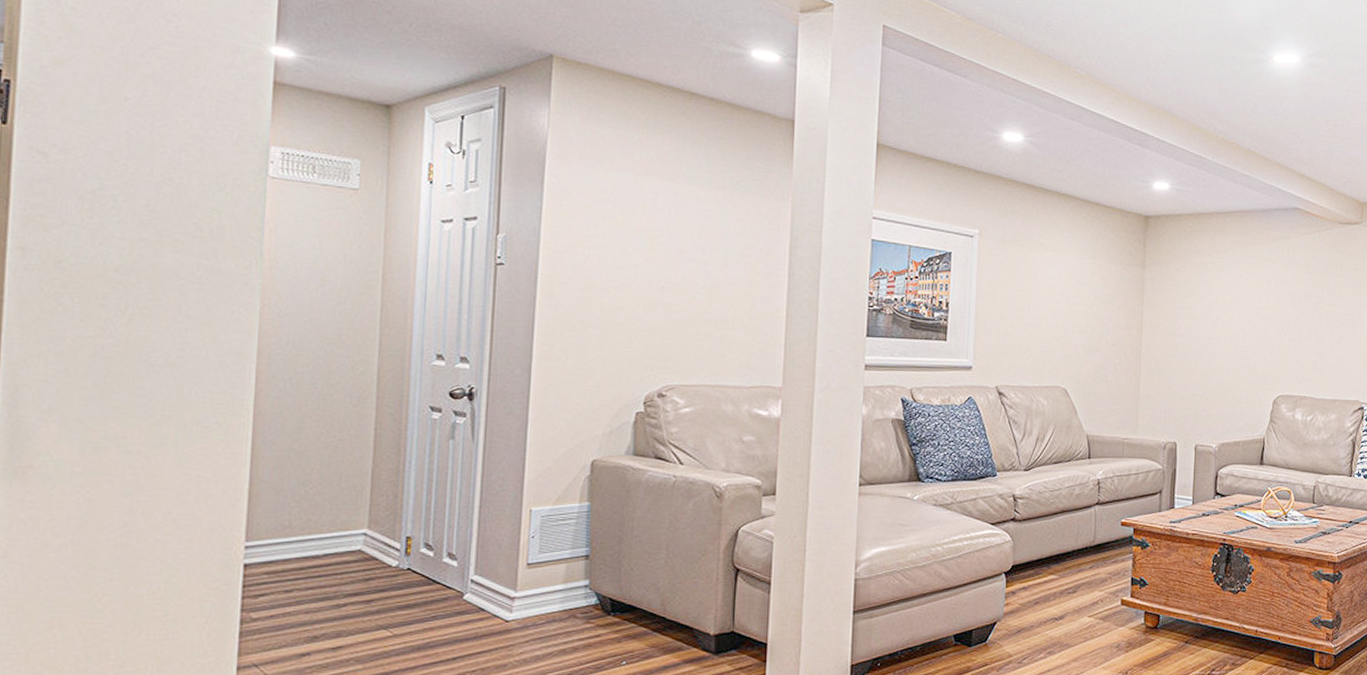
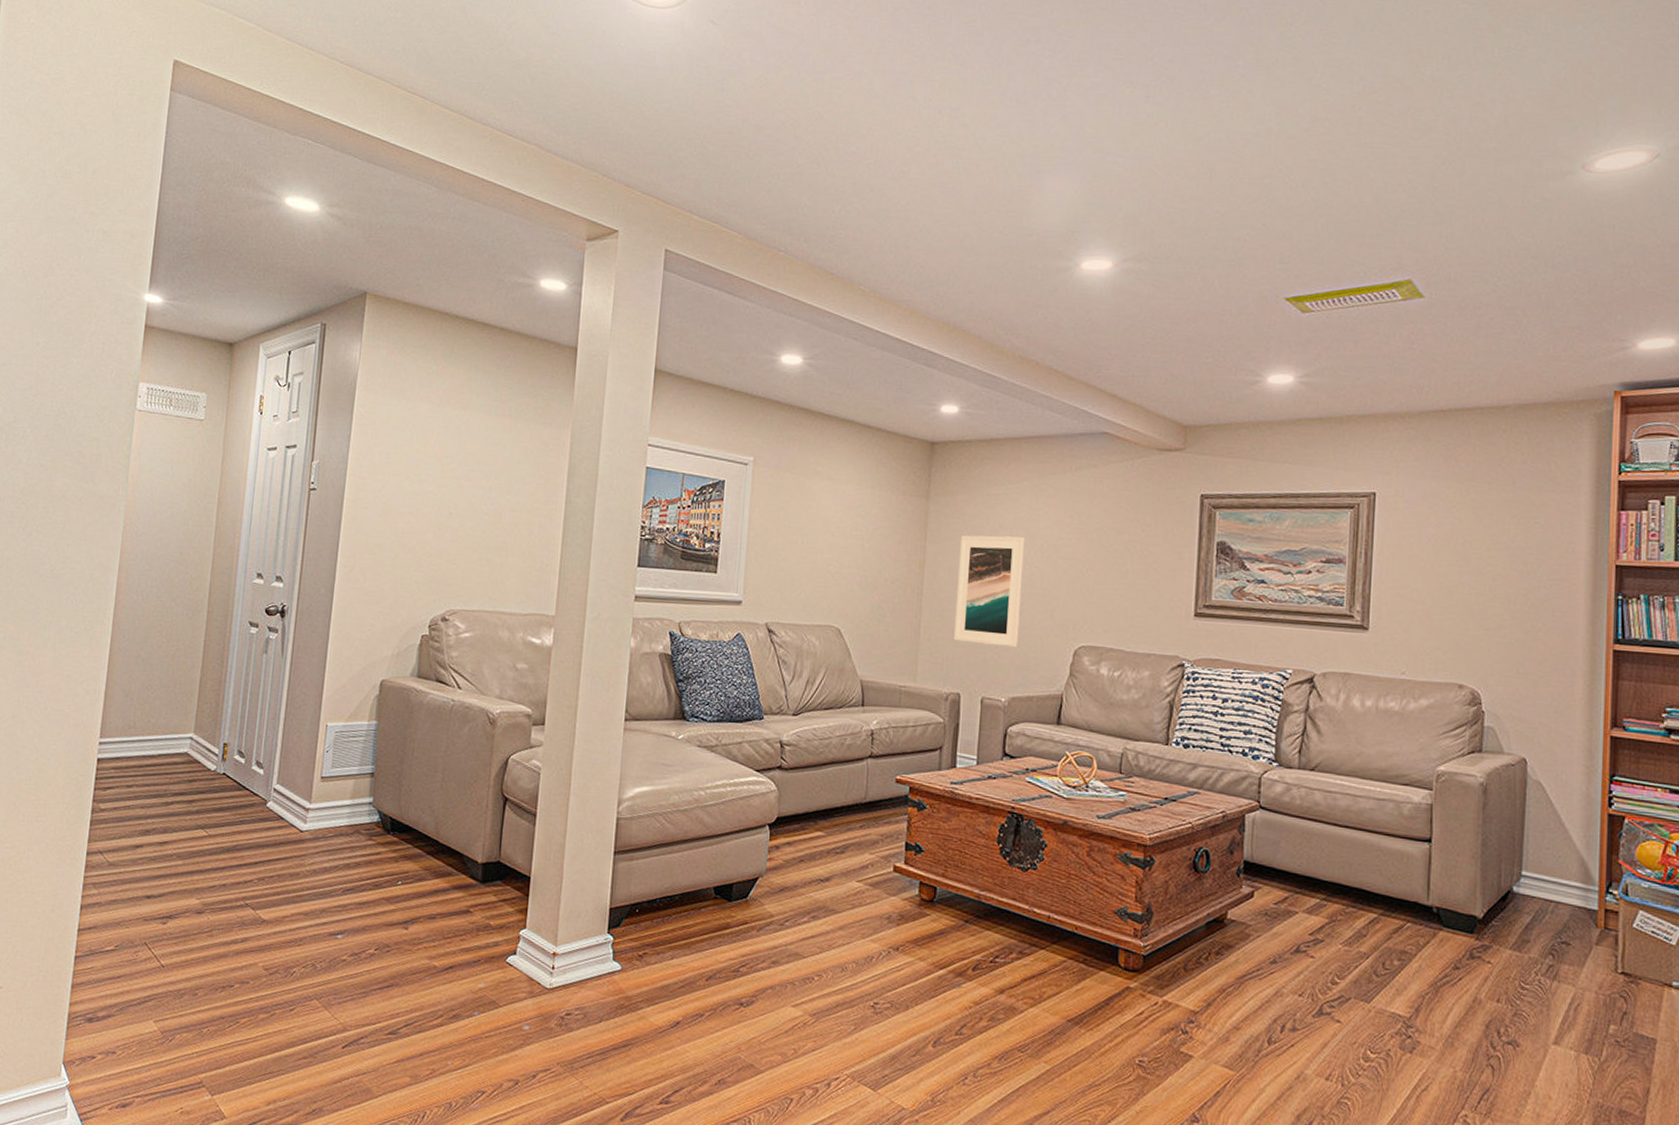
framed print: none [1169,300,1230,400] -> present [953,535,1025,648]

